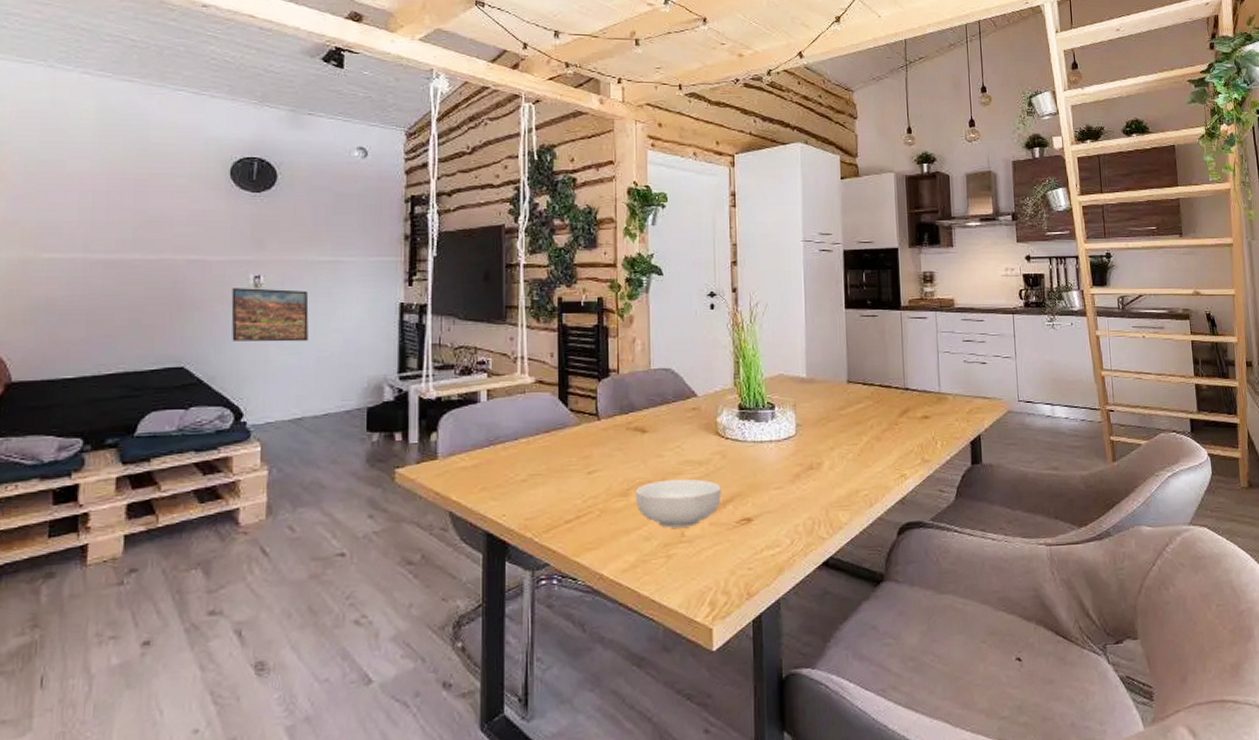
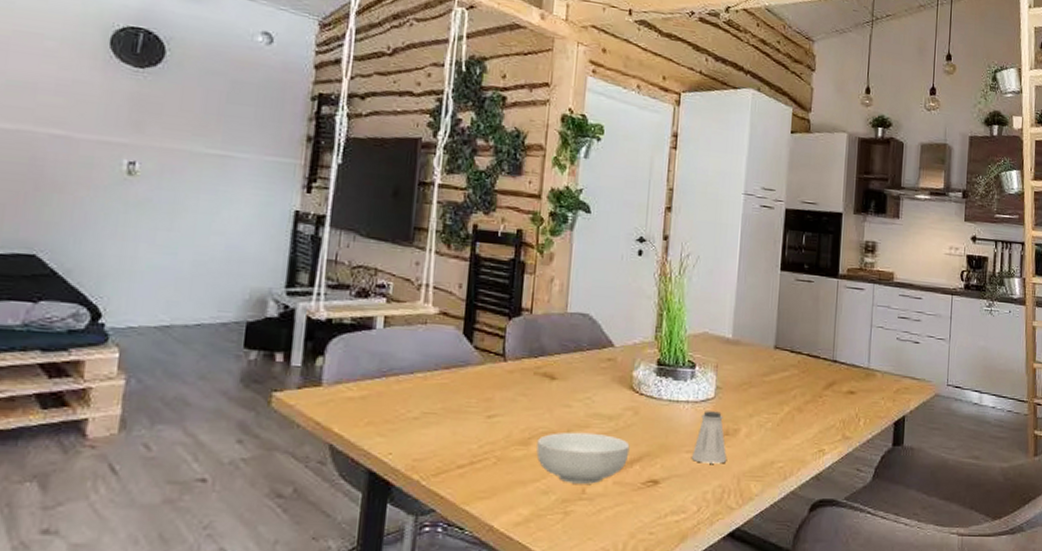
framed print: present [231,288,309,342] -> none [95,172,190,242]
saltshaker: none [781,447,813,498] -> present [692,411,727,464]

